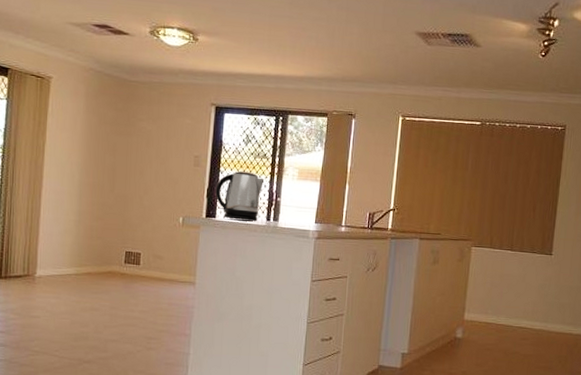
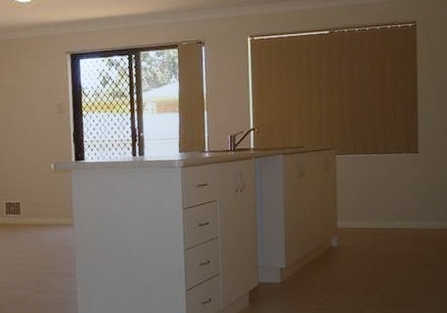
kettle: present [215,170,265,222] -> none [80,111,126,160]

